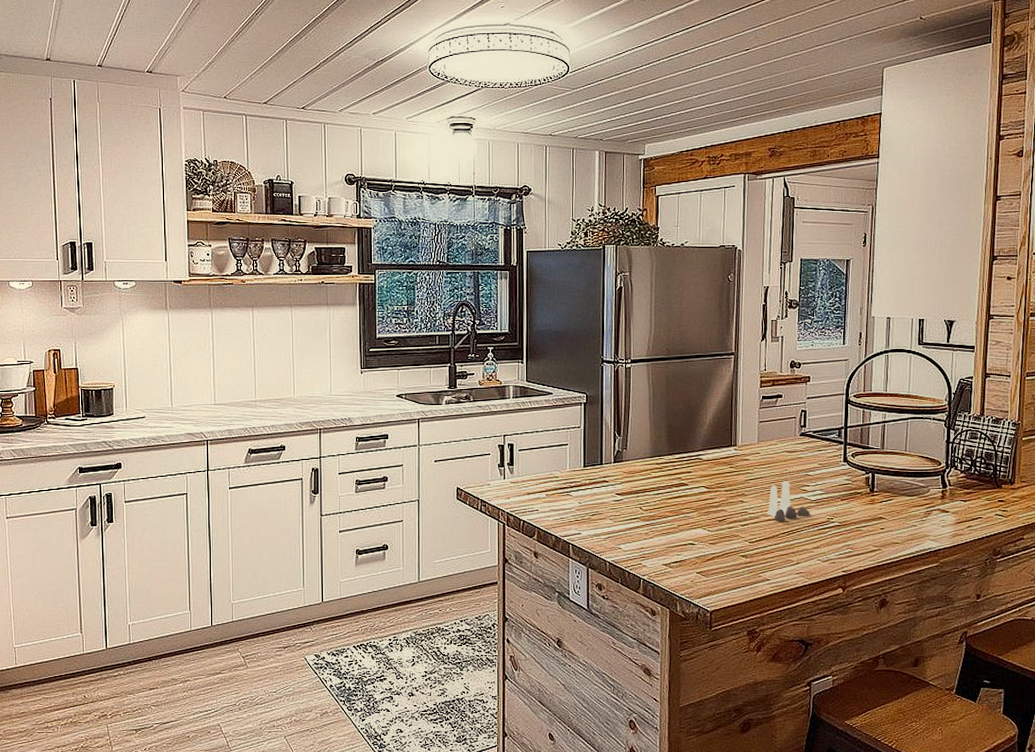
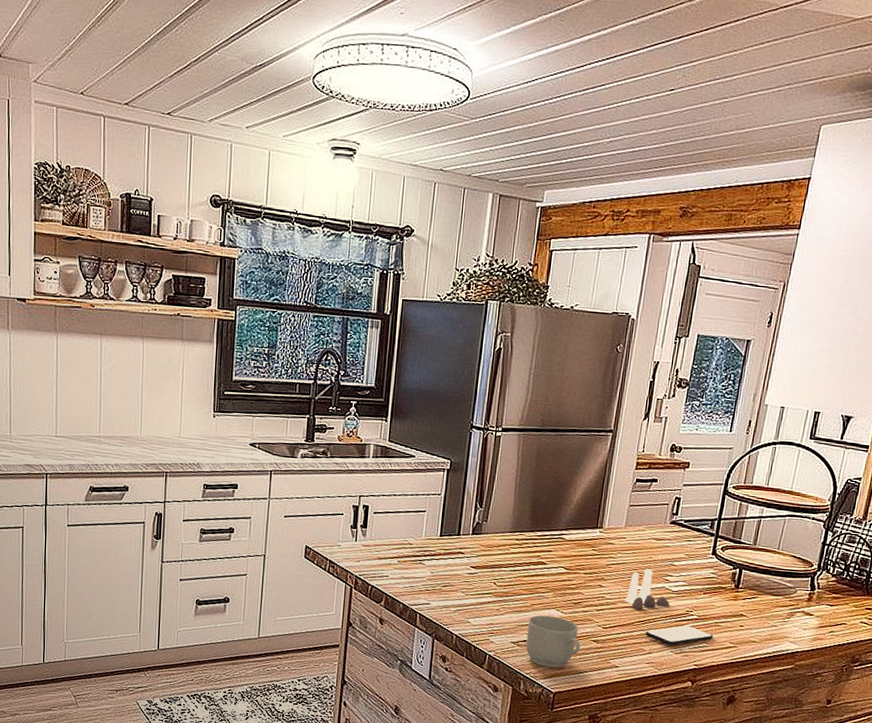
mug: none [677,535,731,586] -> present [525,615,581,668]
smartphone: none [791,533,857,554] -> present [645,625,714,645]

